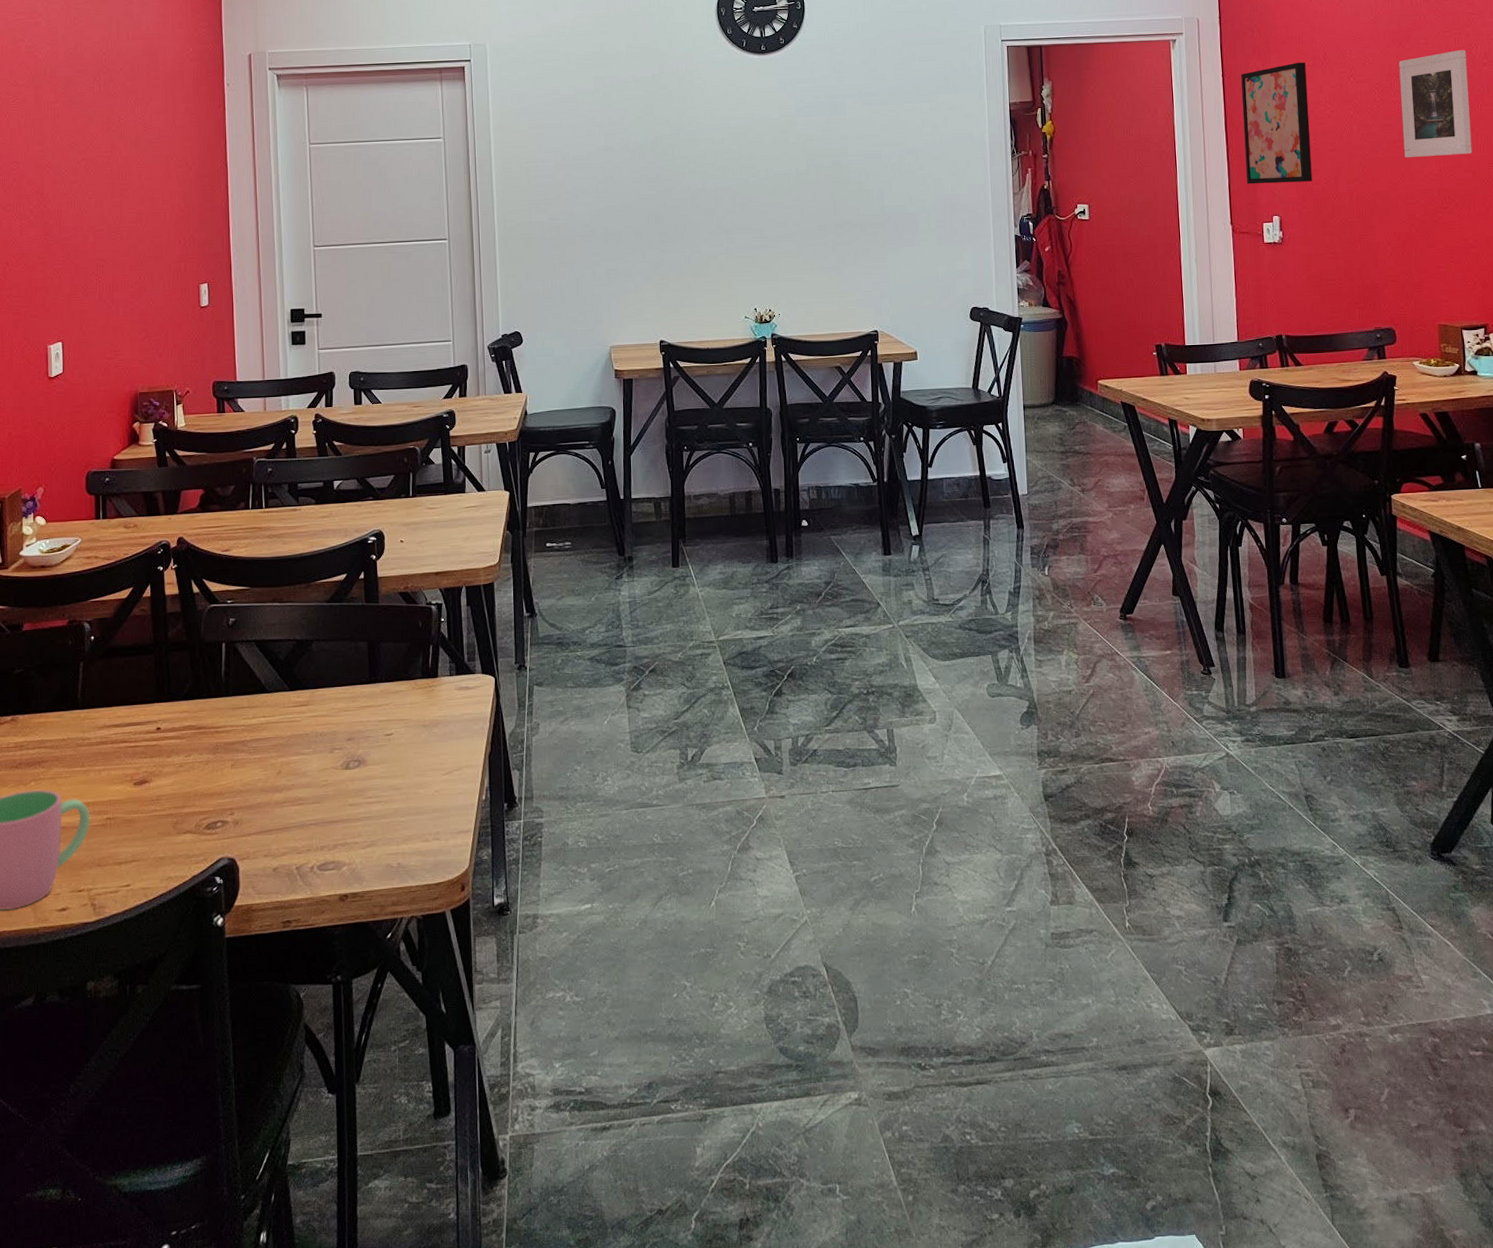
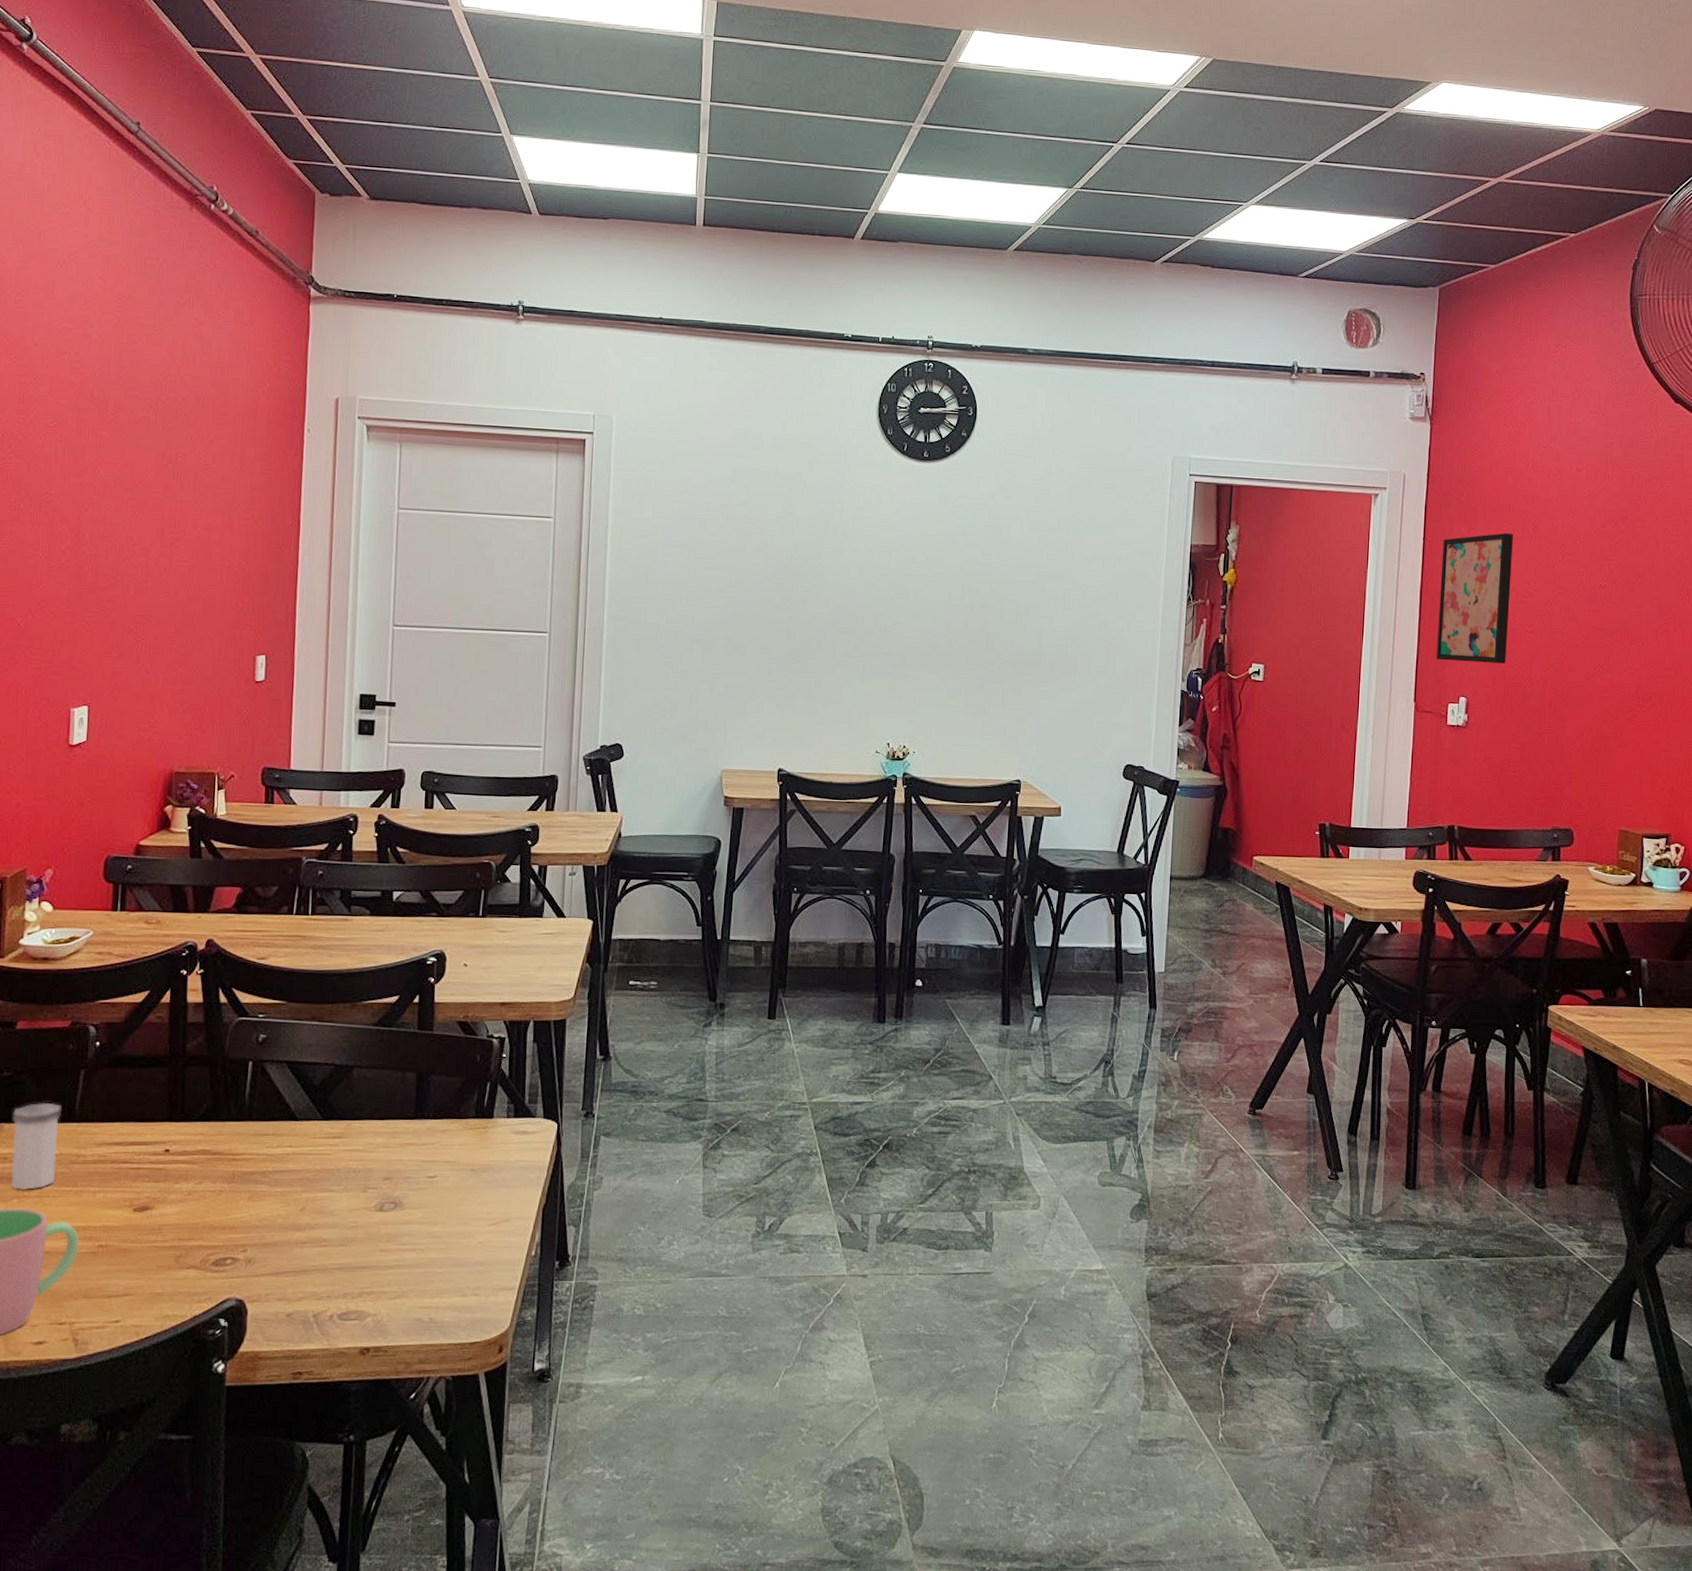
salt shaker: none [25,693,66,774] -> present [11,1102,61,1191]
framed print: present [1398,50,1473,158] -> none [1605,538,1683,651]

